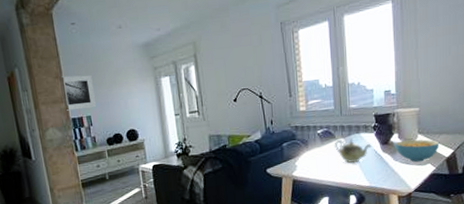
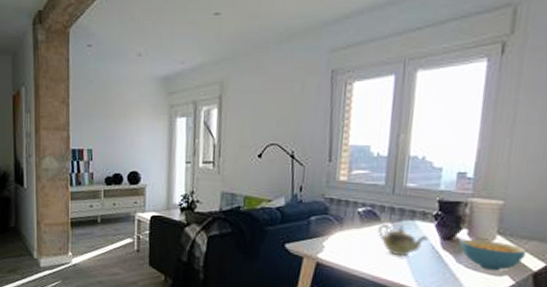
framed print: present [62,74,97,111] -> none [68,102,101,141]

